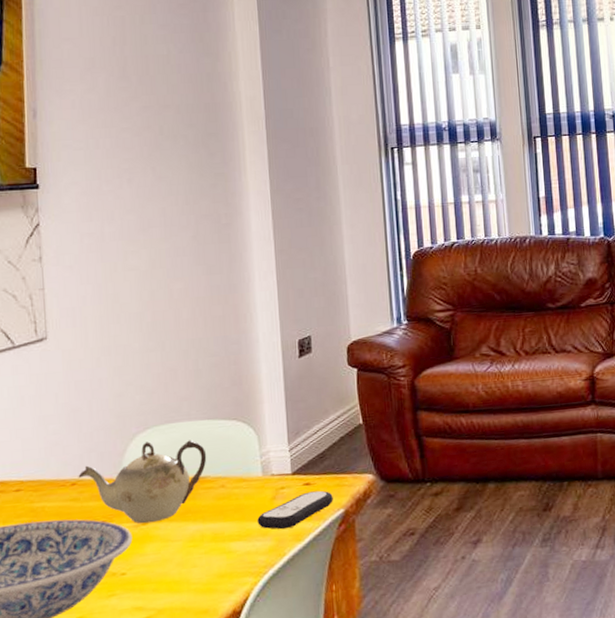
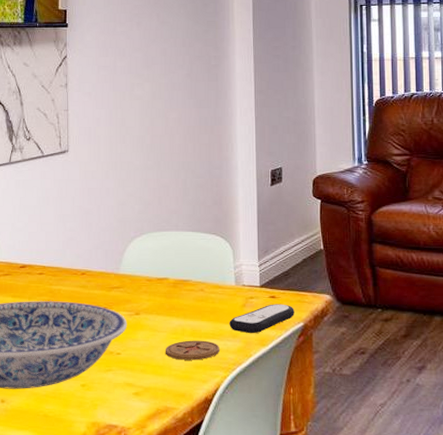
teapot: present [78,440,207,524] -> none [87,245,190,314]
coaster: none [181,544,248,572] -> present [165,340,220,360]

